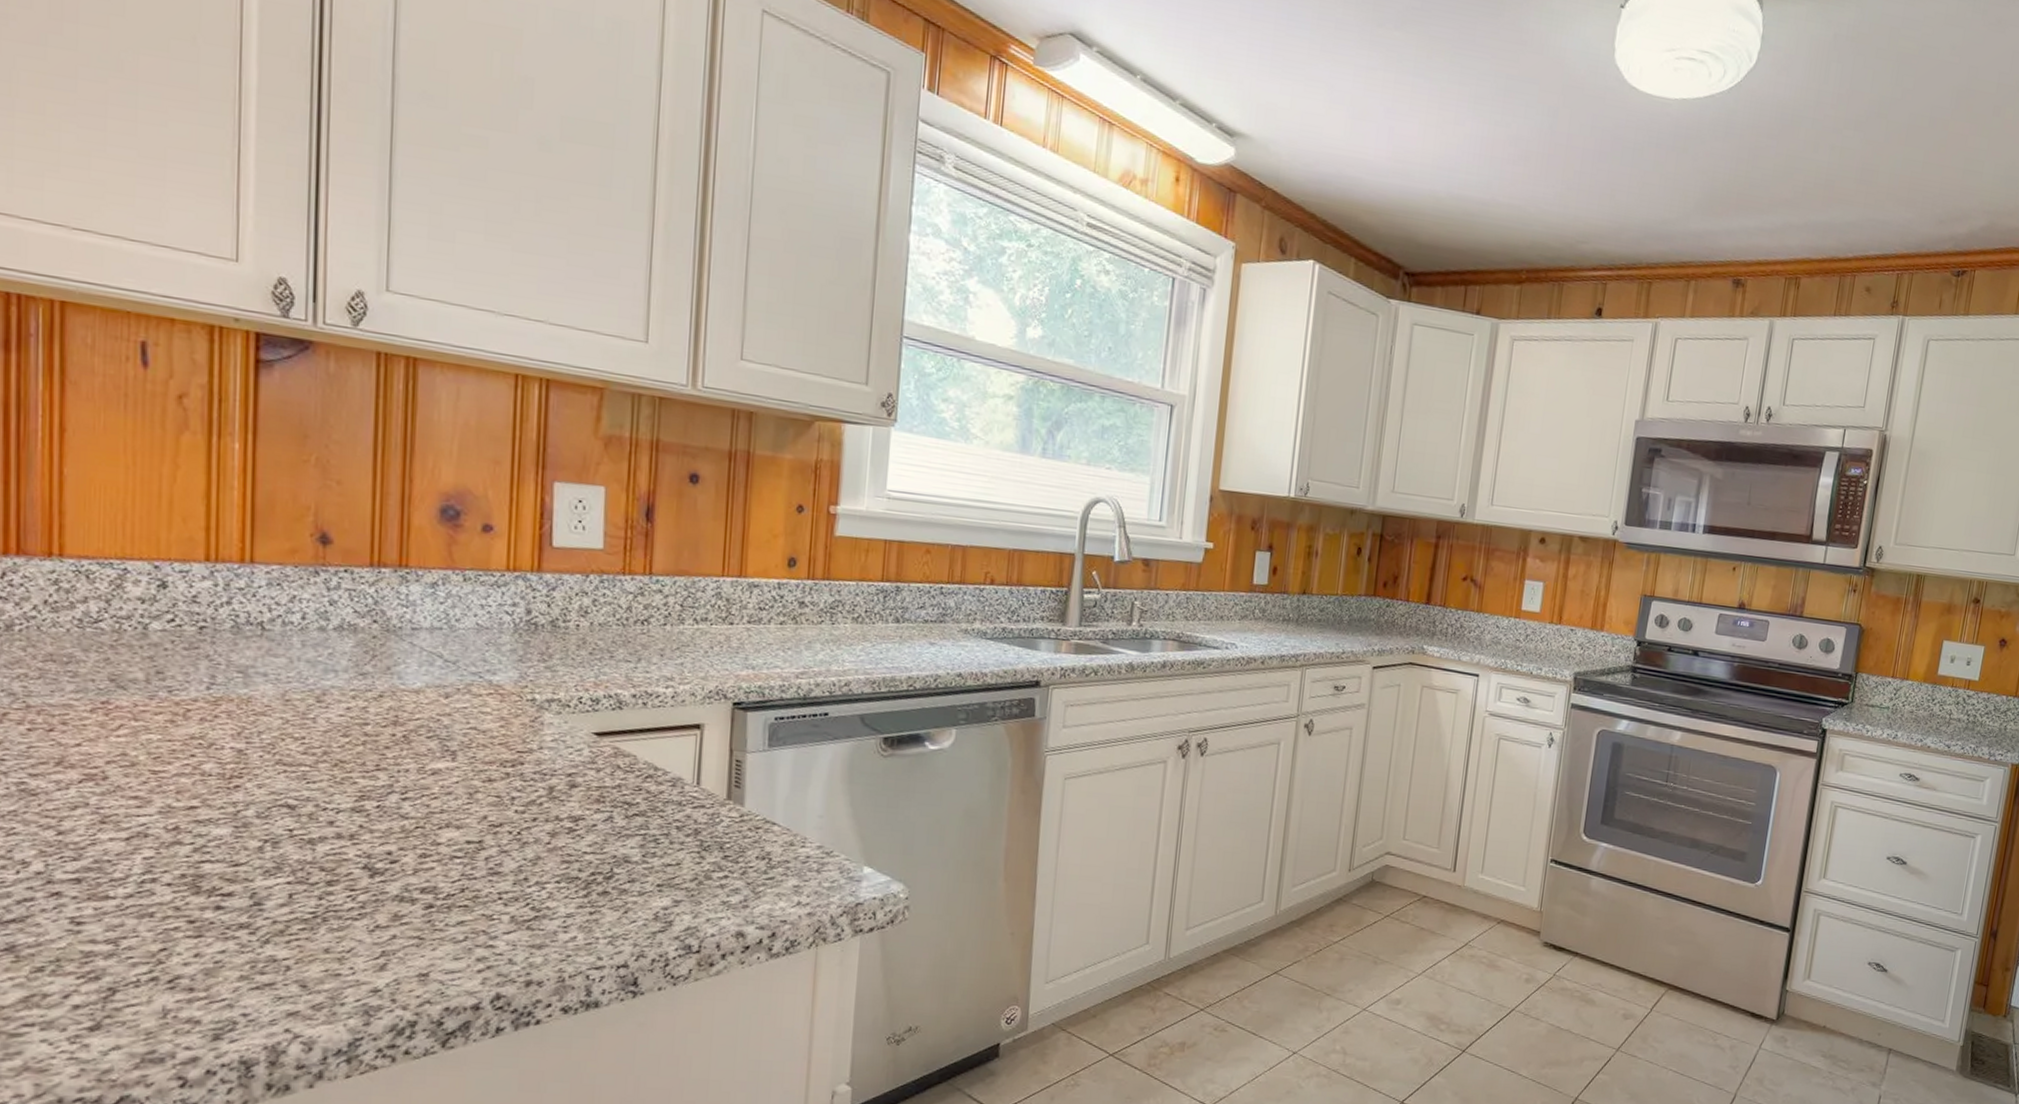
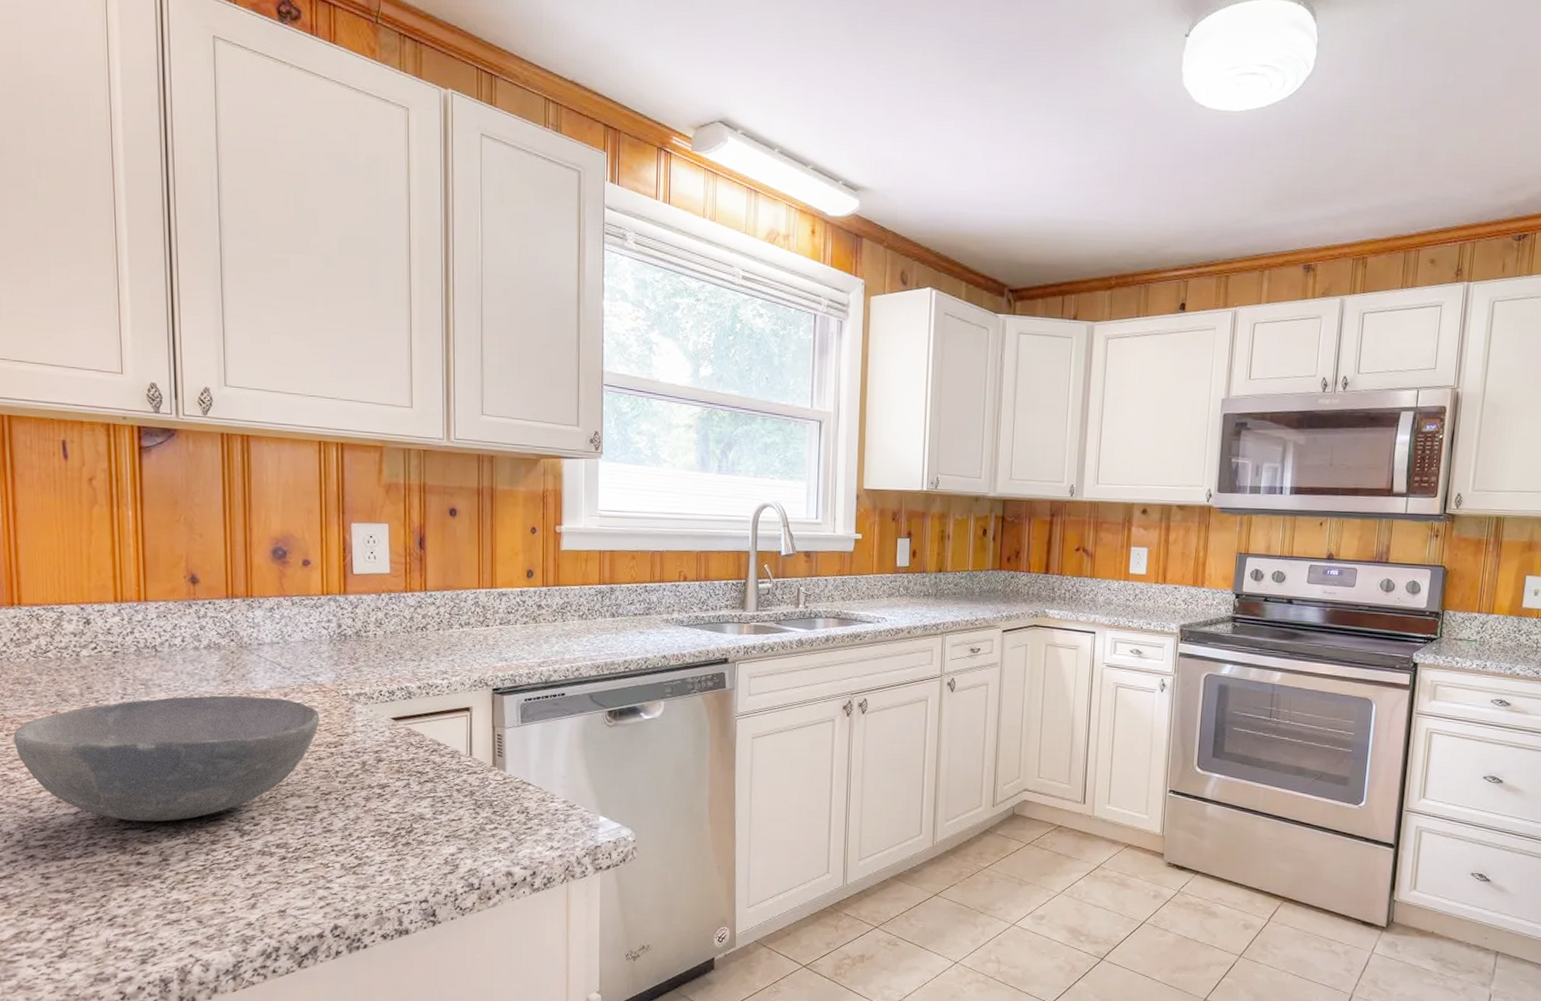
bowl: none [39,691,494,854] -> present [13,695,320,822]

